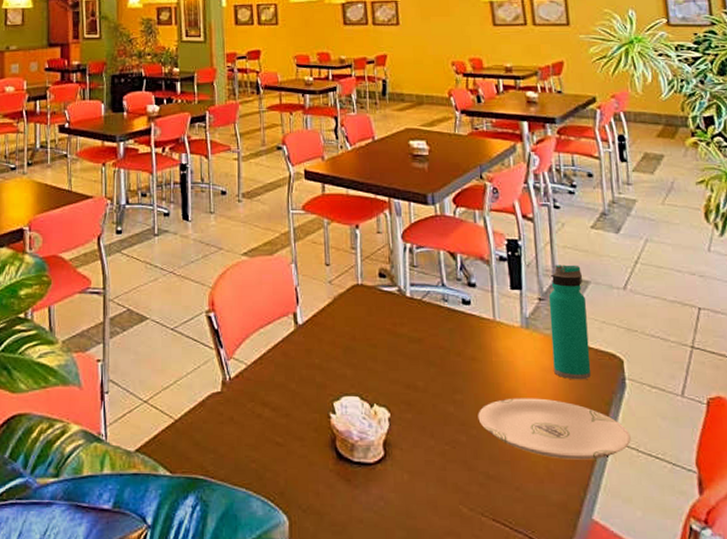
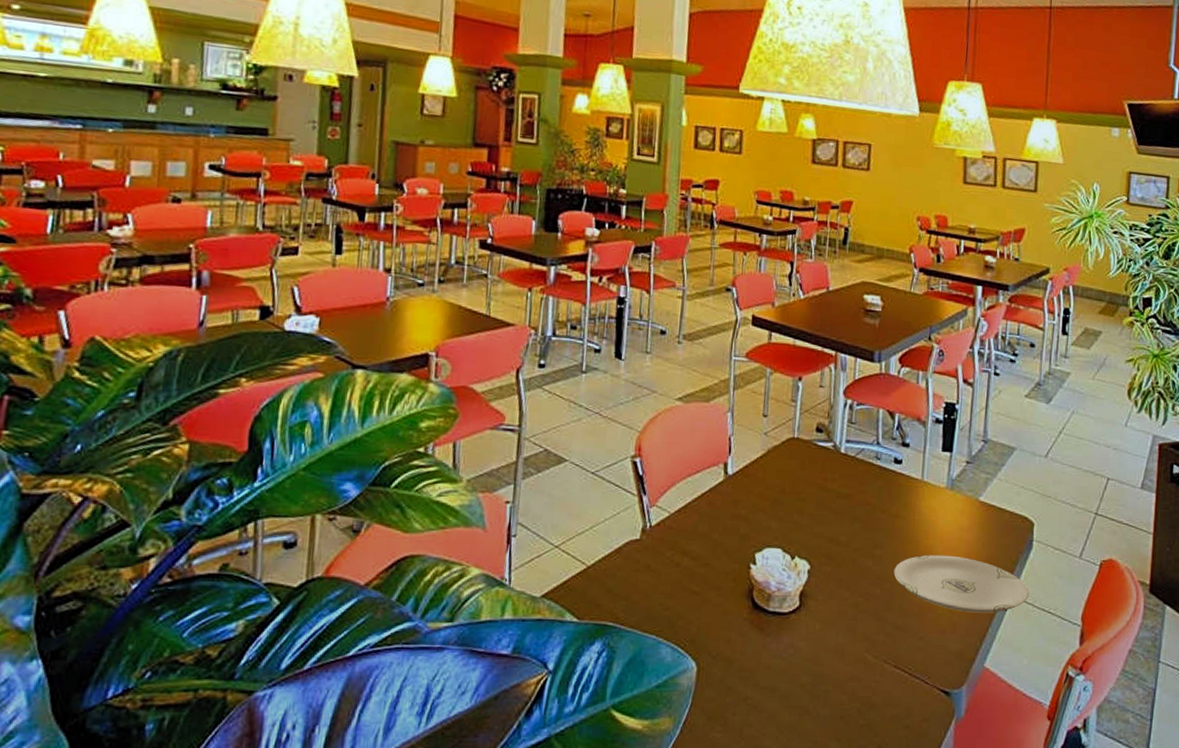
water bottle: present [548,265,592,380] -> none [970,430,1010,540]

